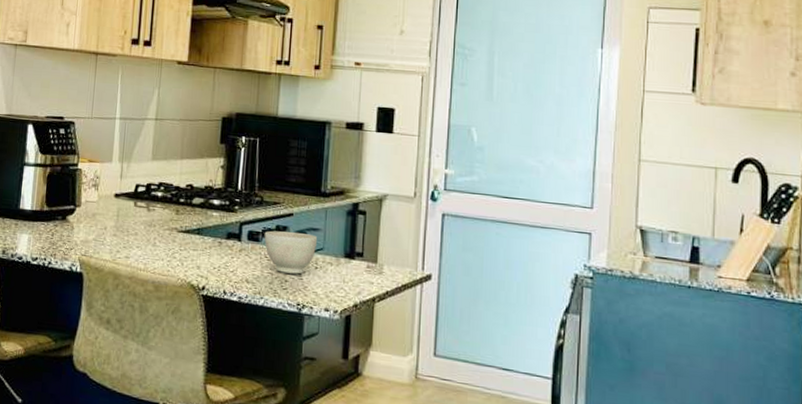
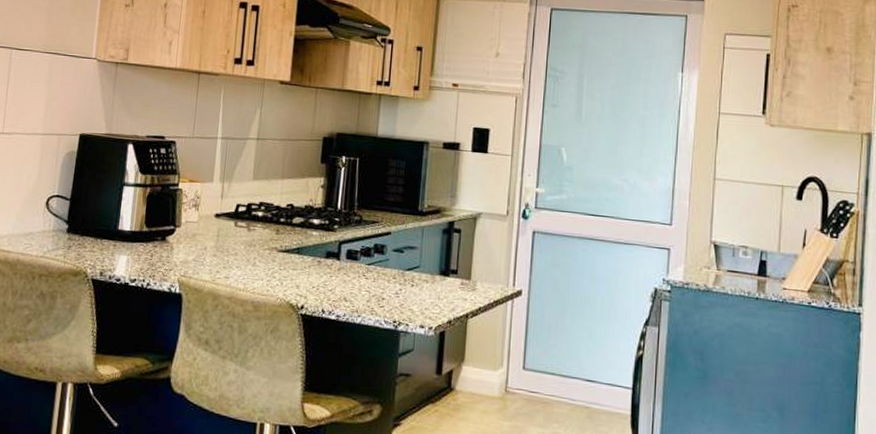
bowl: present [264,230,318,274] -> none [362,249,415,292]

